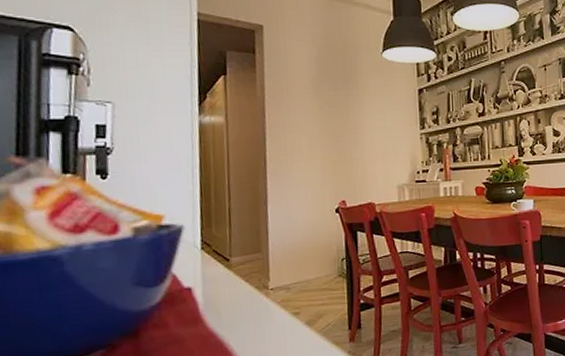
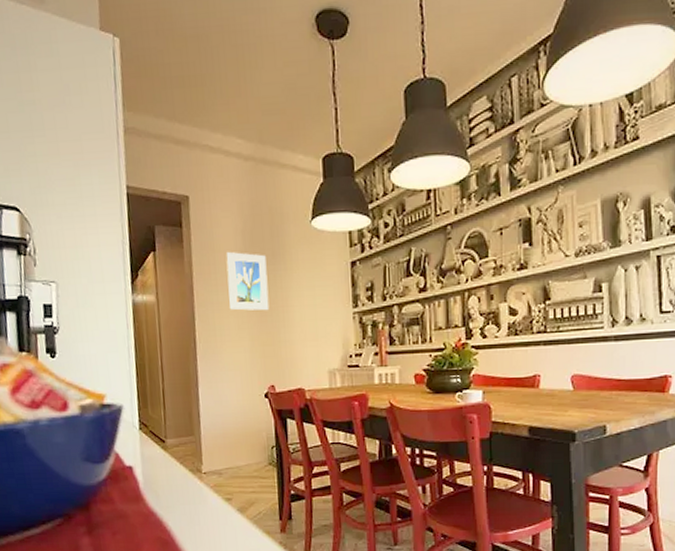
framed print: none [299,77,342,132] -> present [225,251,270,311]

